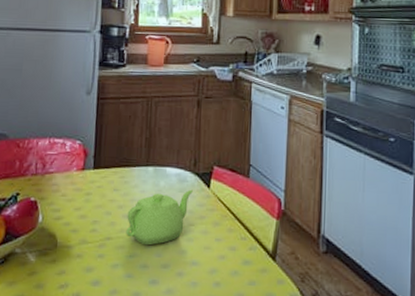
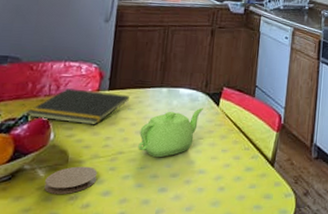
notepad: none [15,167,115,207] -> present [26,88,129,125]
coaster: none [35,251,86,282] -> present [44,166,97,194]

